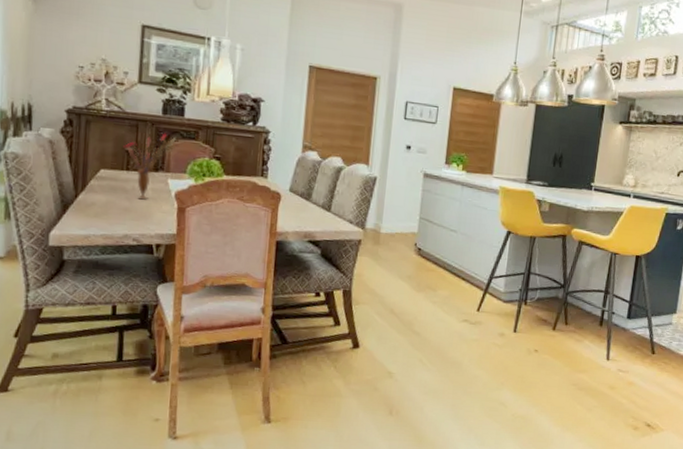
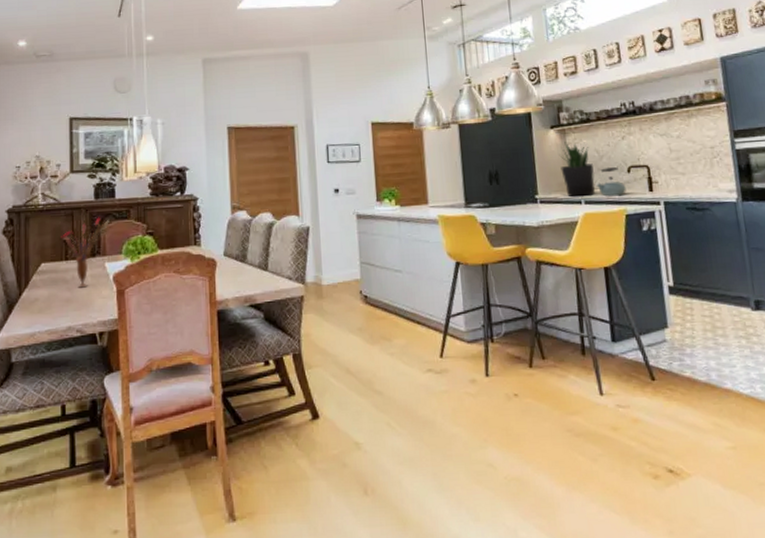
planter: none [619,138,650,191] -> present [559,142,595,197]
kettle: none [645,168,673,196] -> present [594,167,626,197]

